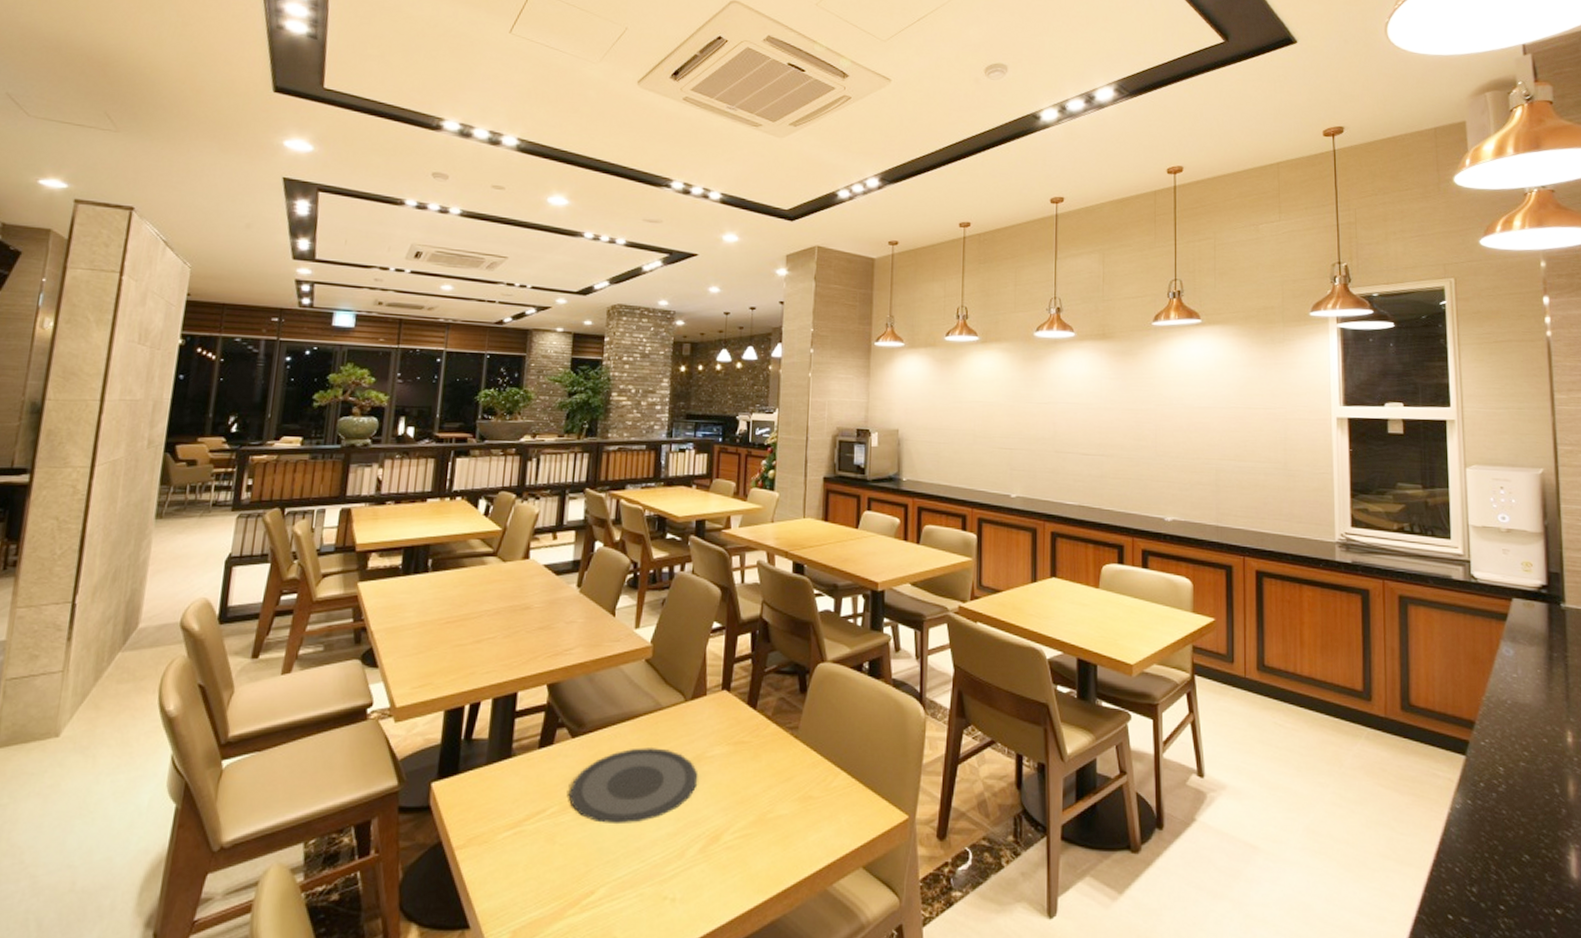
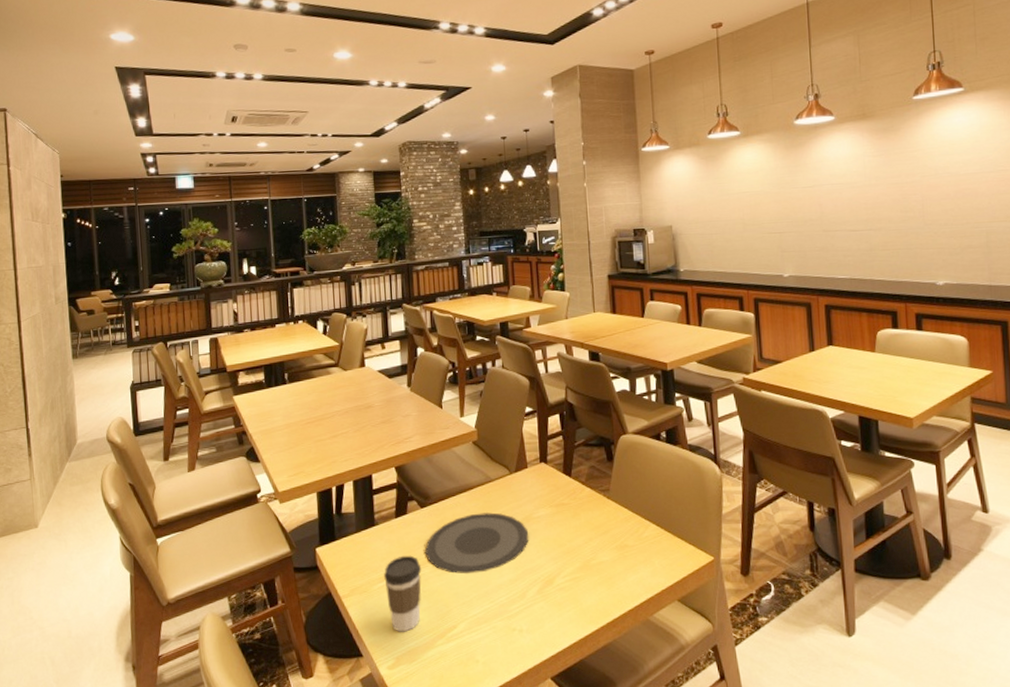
coffee cup: none [512,797,562,897] -> present [384,555,422,632]

